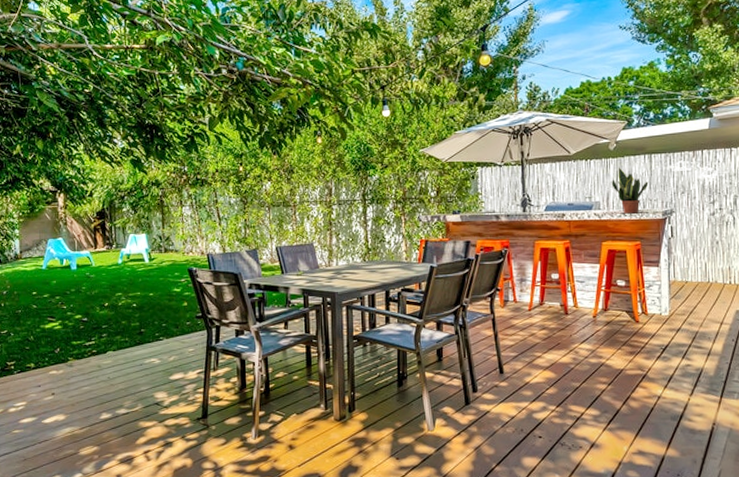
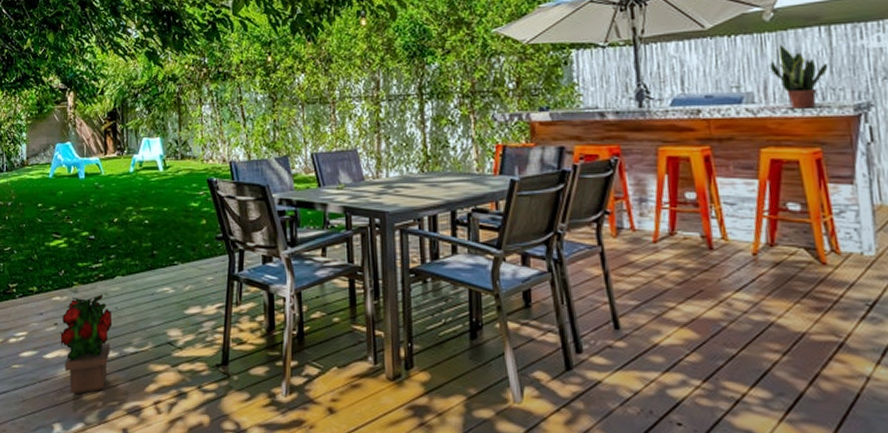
potted plant: none [57,367,106,451] -> present [60,294,113,395]

